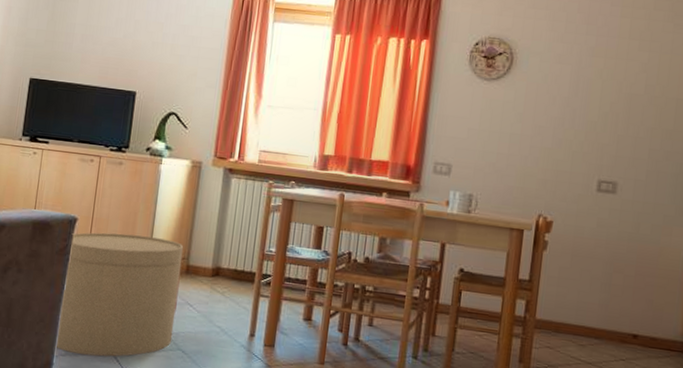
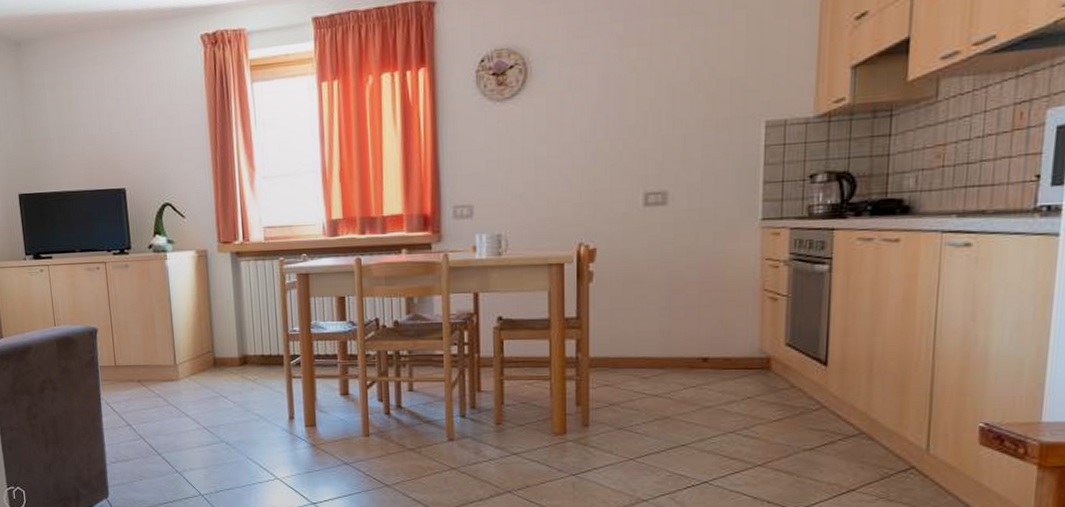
side table: present [54,232,184,357] -> none [95,335,214,459]

